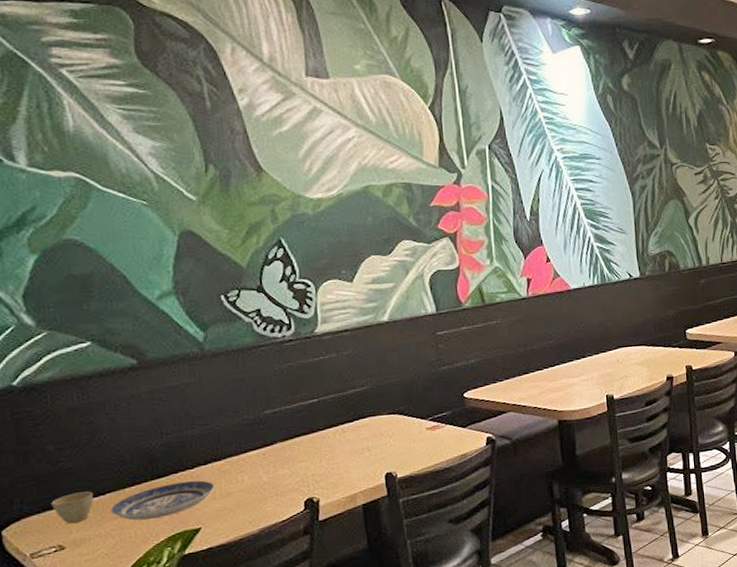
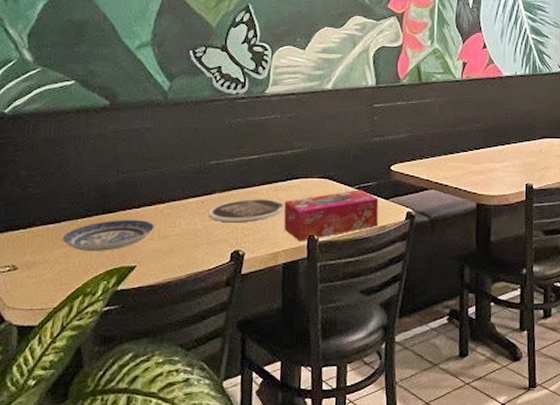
cup: present [51,491,94,524] -> none [14,218,50,246]
plate: none [272,442,355,472] -> present [208,199,284,223]
tissue box: none [354,421,458,481] -> present [283,189,379,241]

